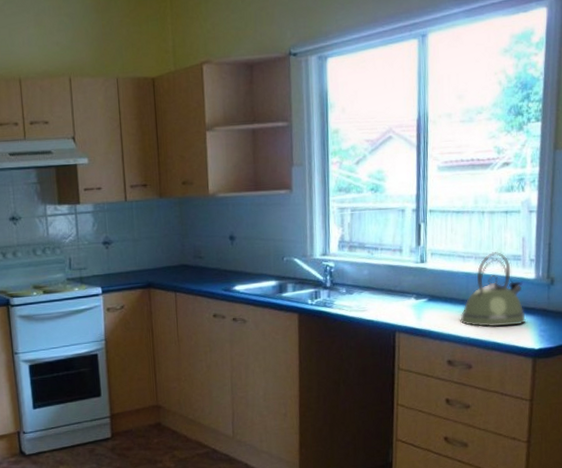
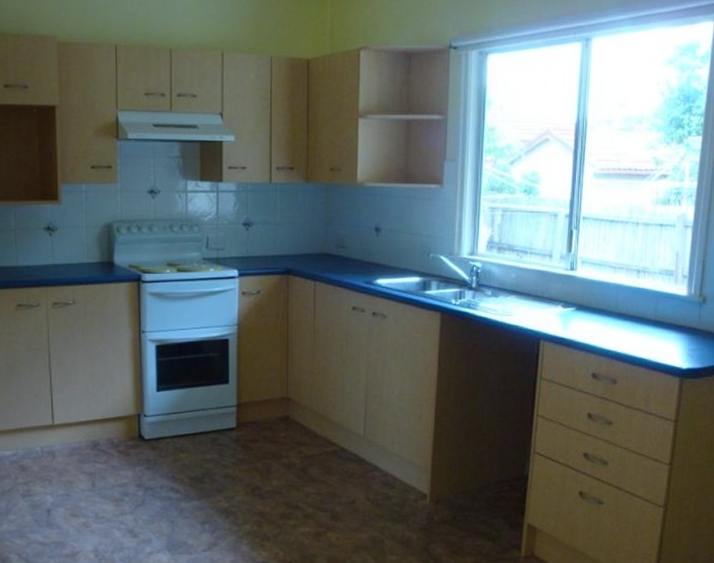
kettle: present [459,252,526,328] -> none [606,265,675,343]

